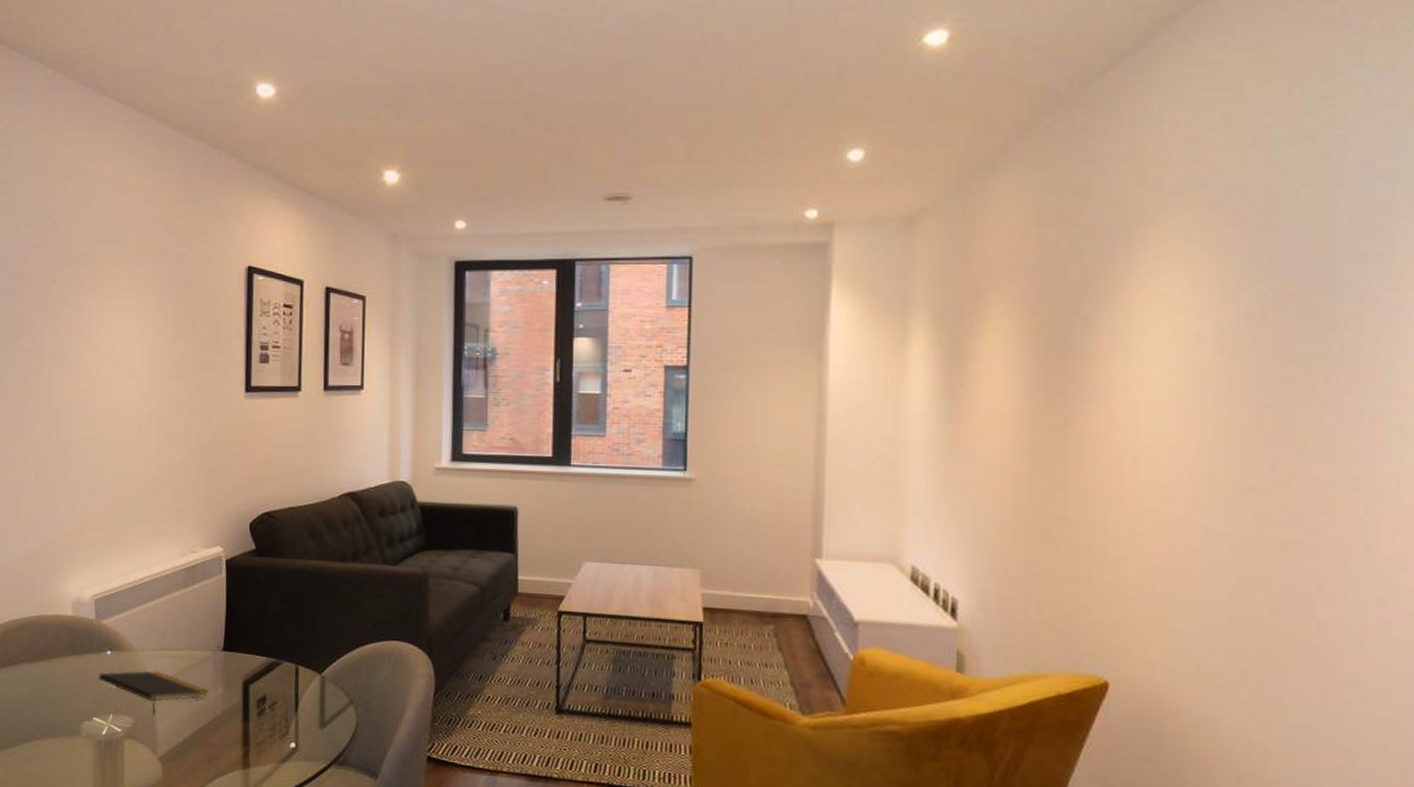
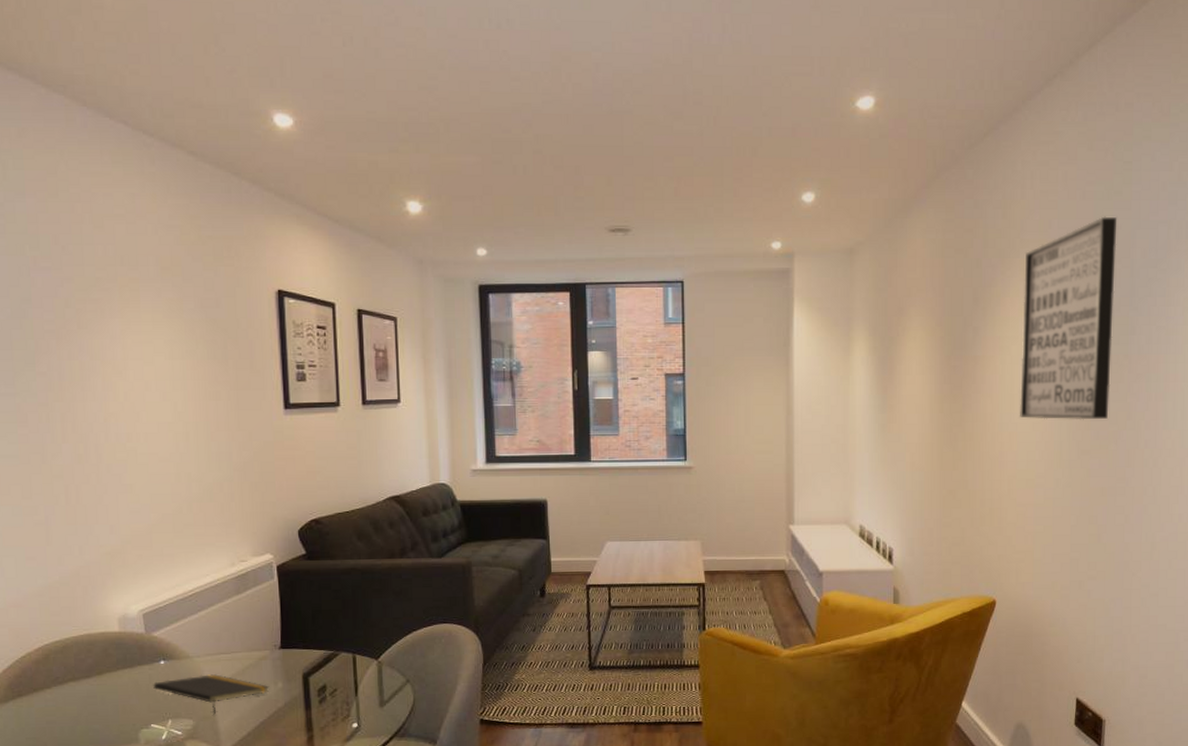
wall art: none [1150,170,1309,445] -> present [1020,216,1118,420]

